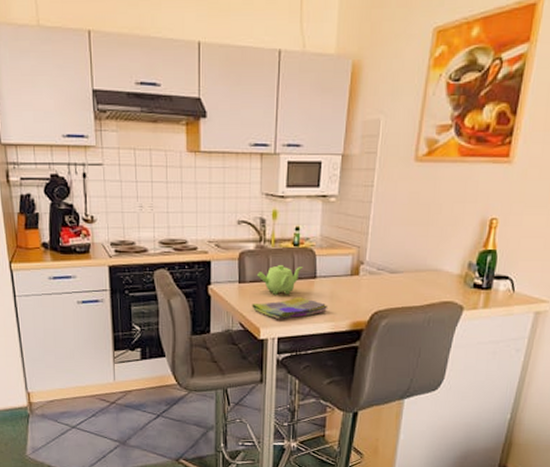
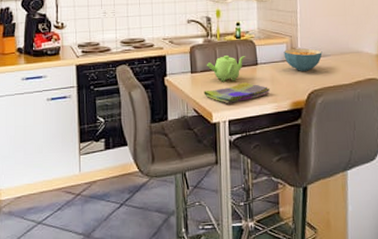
cereal bowl: none [348,262,394,288] -> present [284,48,323,71]

